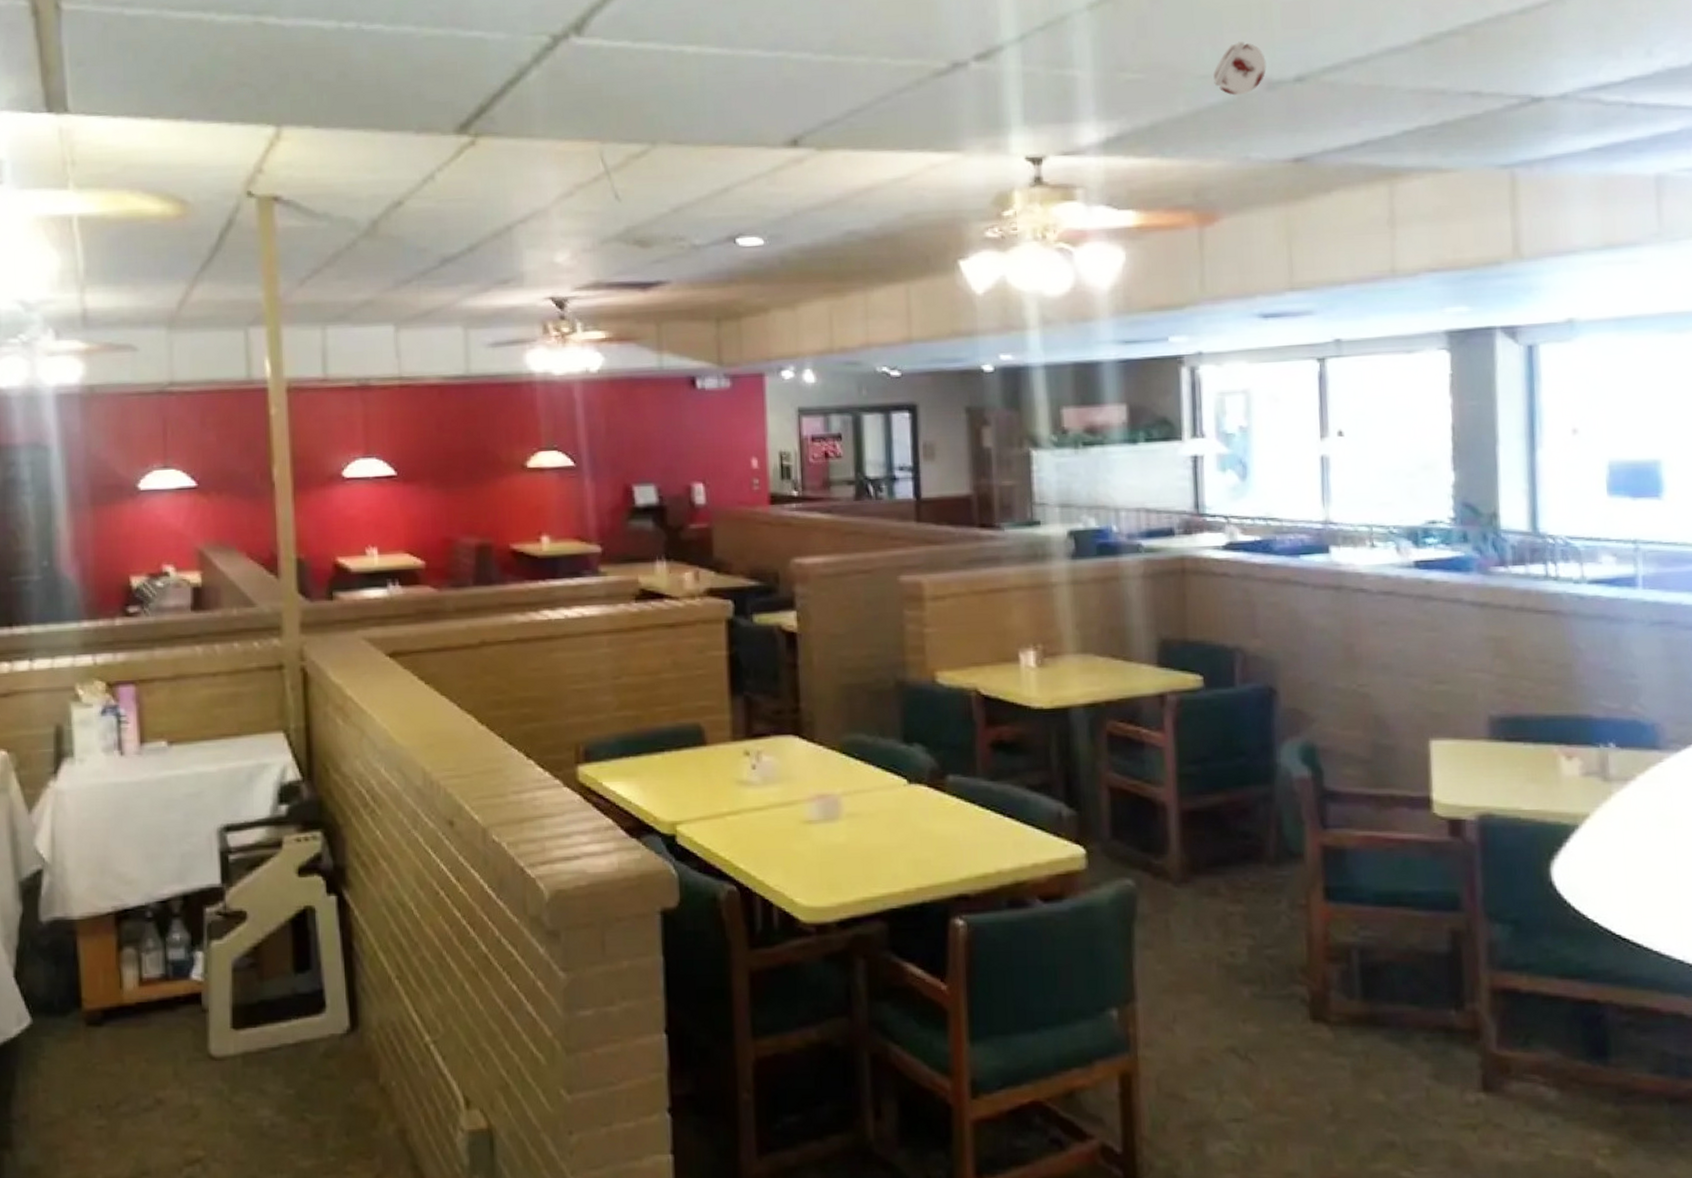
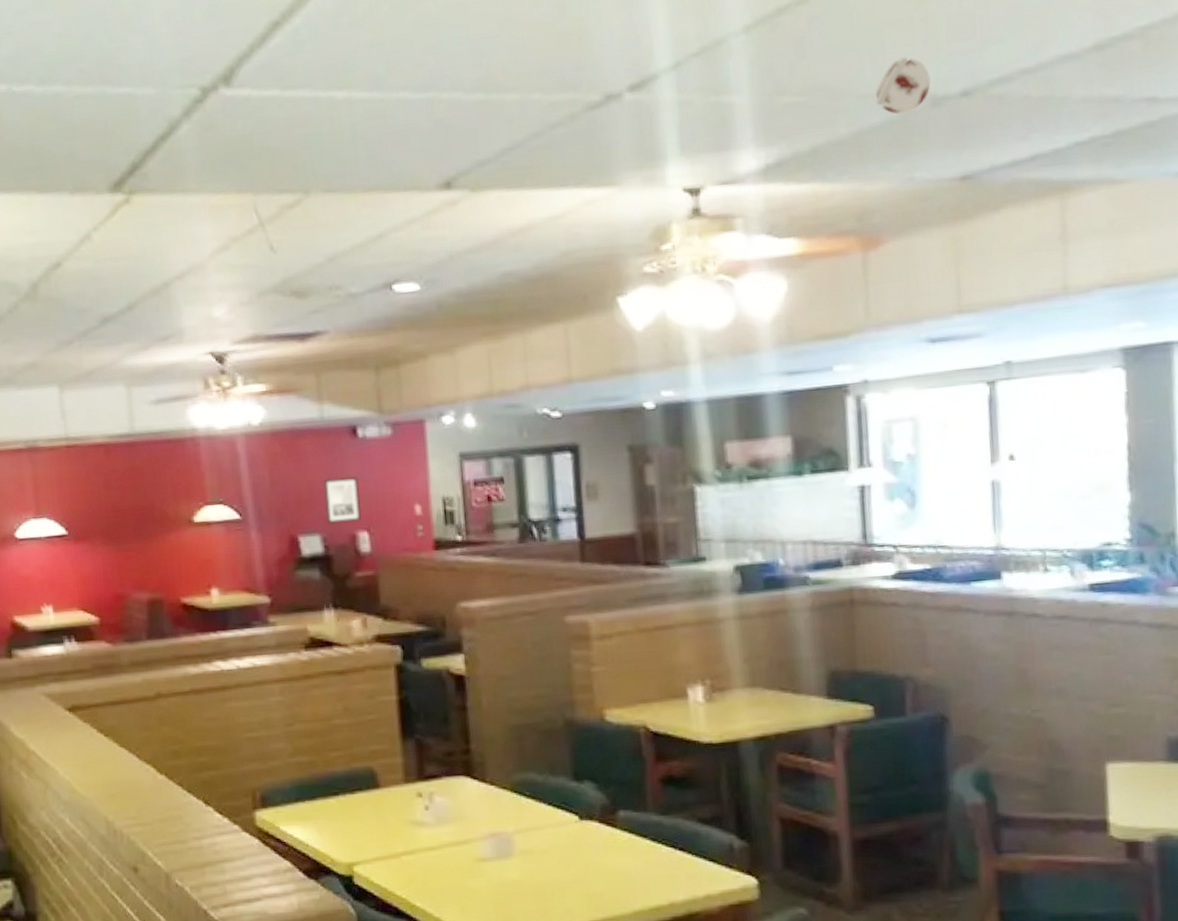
wall art: none [661,427,697,475] -> present [324,477,361,524]

